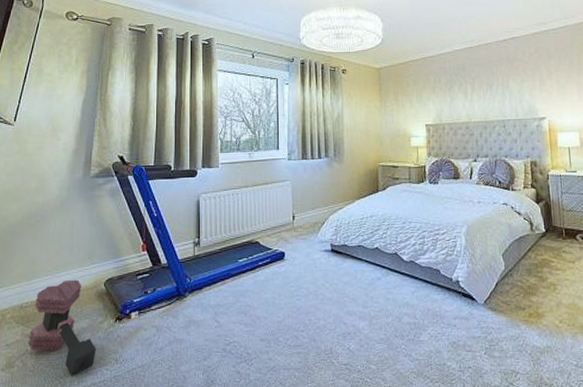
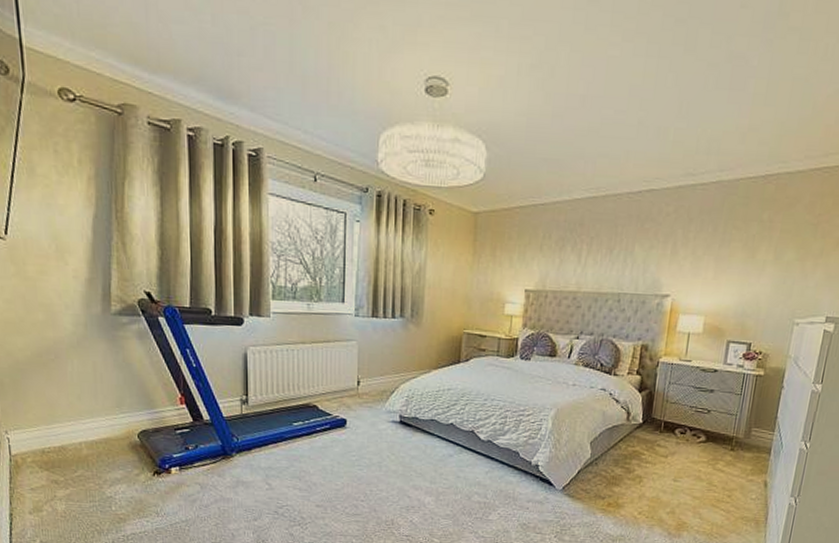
dumbbells: present [27,279,96,376] -> none [55,427,134,525]

